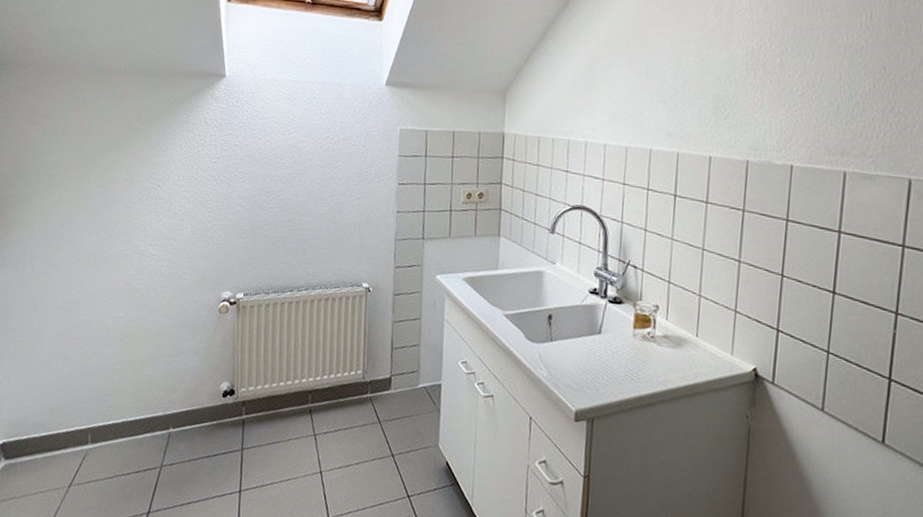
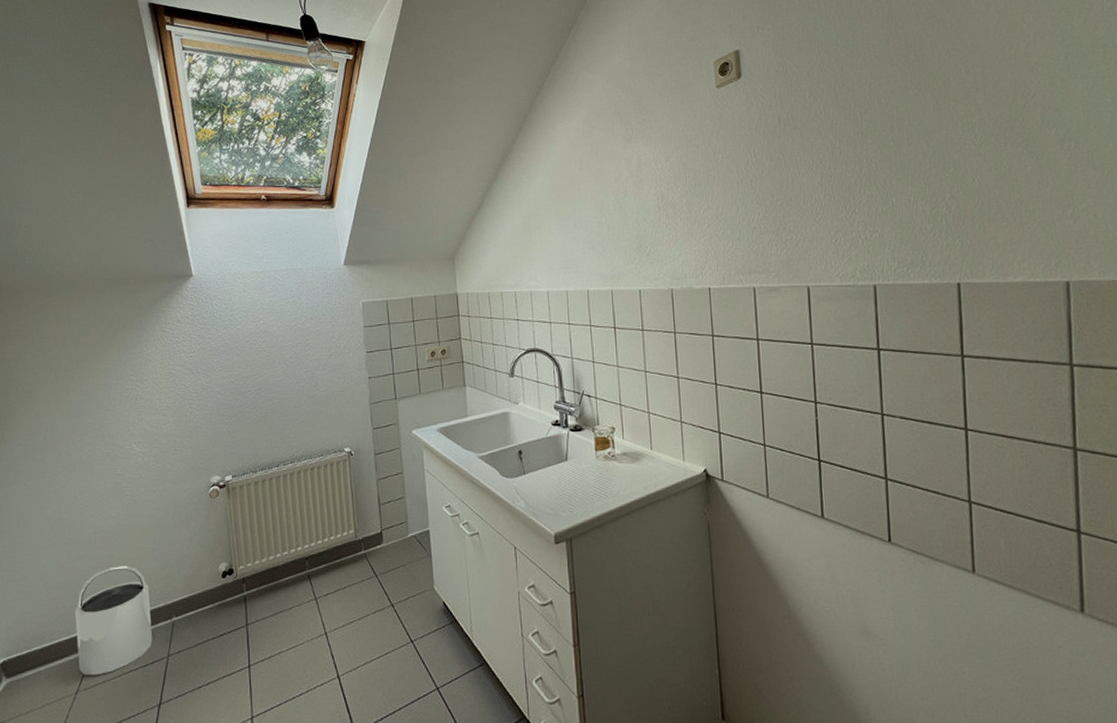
bucket: none [74,367,150,473] -> present [75,565,153,676]

